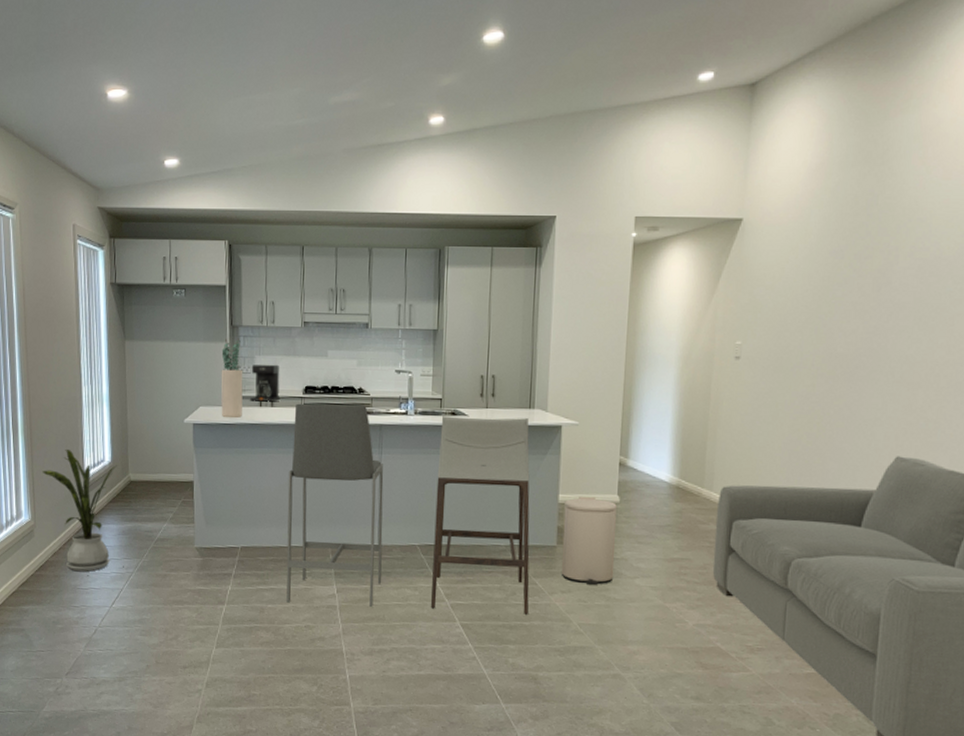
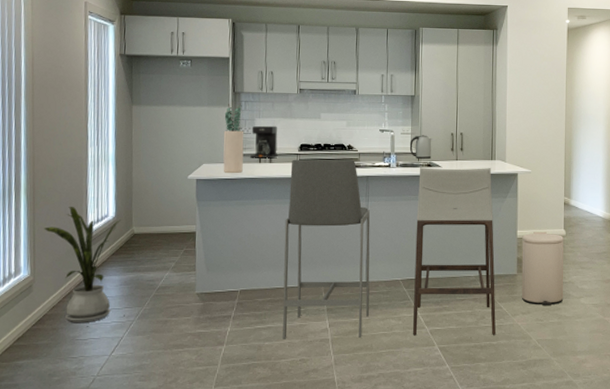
kettle: none [430,377,458,407] -> present [409,135,432,160]

